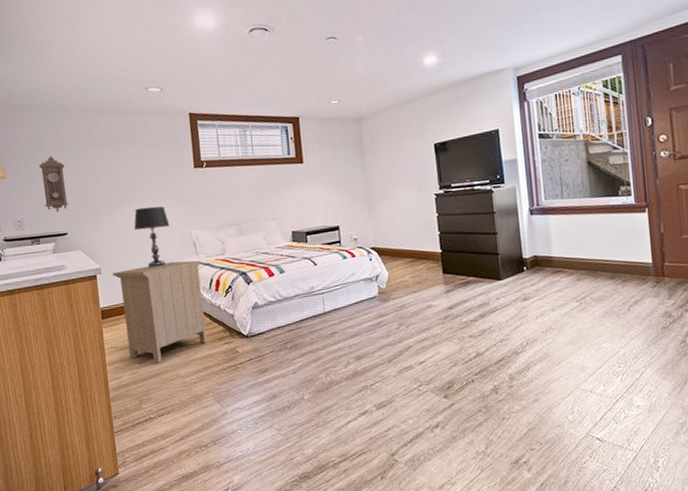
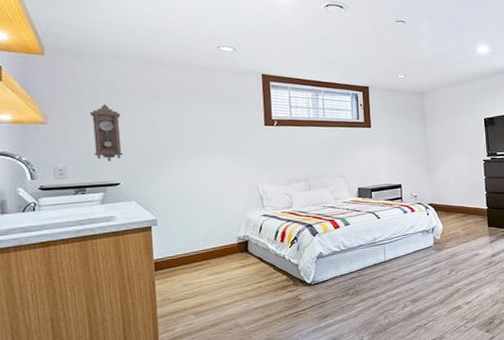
nightstand: present [112,260,208,363] -> none [170,212,270,313]
table lamp: present [134,206,170,268] -> none [197,160,236,220]

